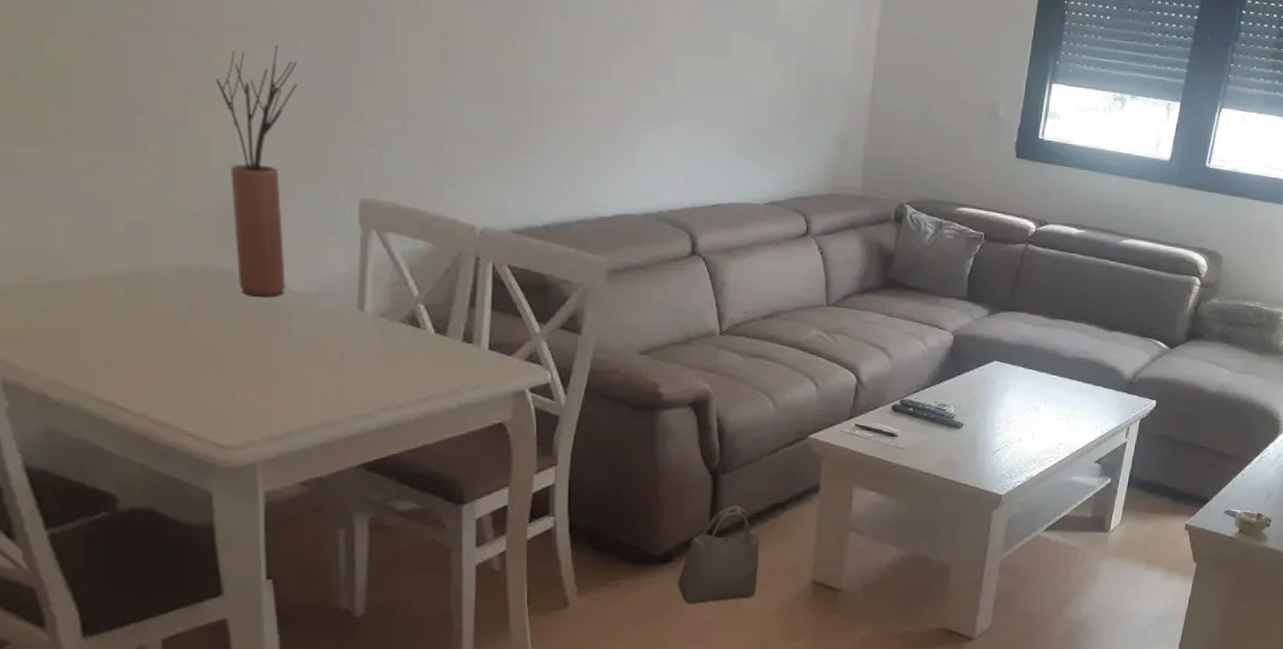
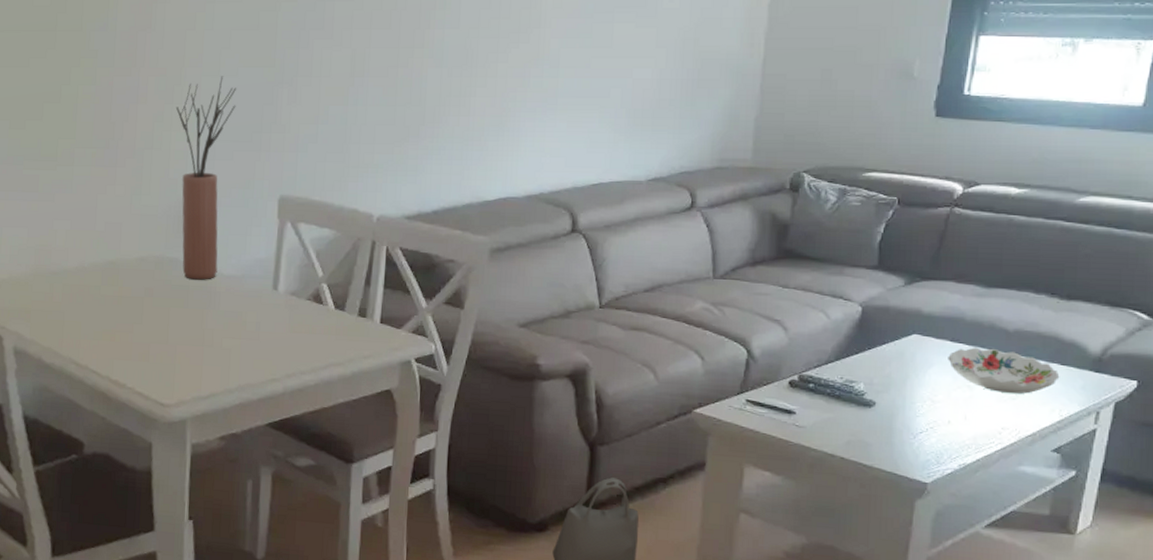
decorative bowl: none [1020,372,1103,413] -> present [948,347,1060,394]

